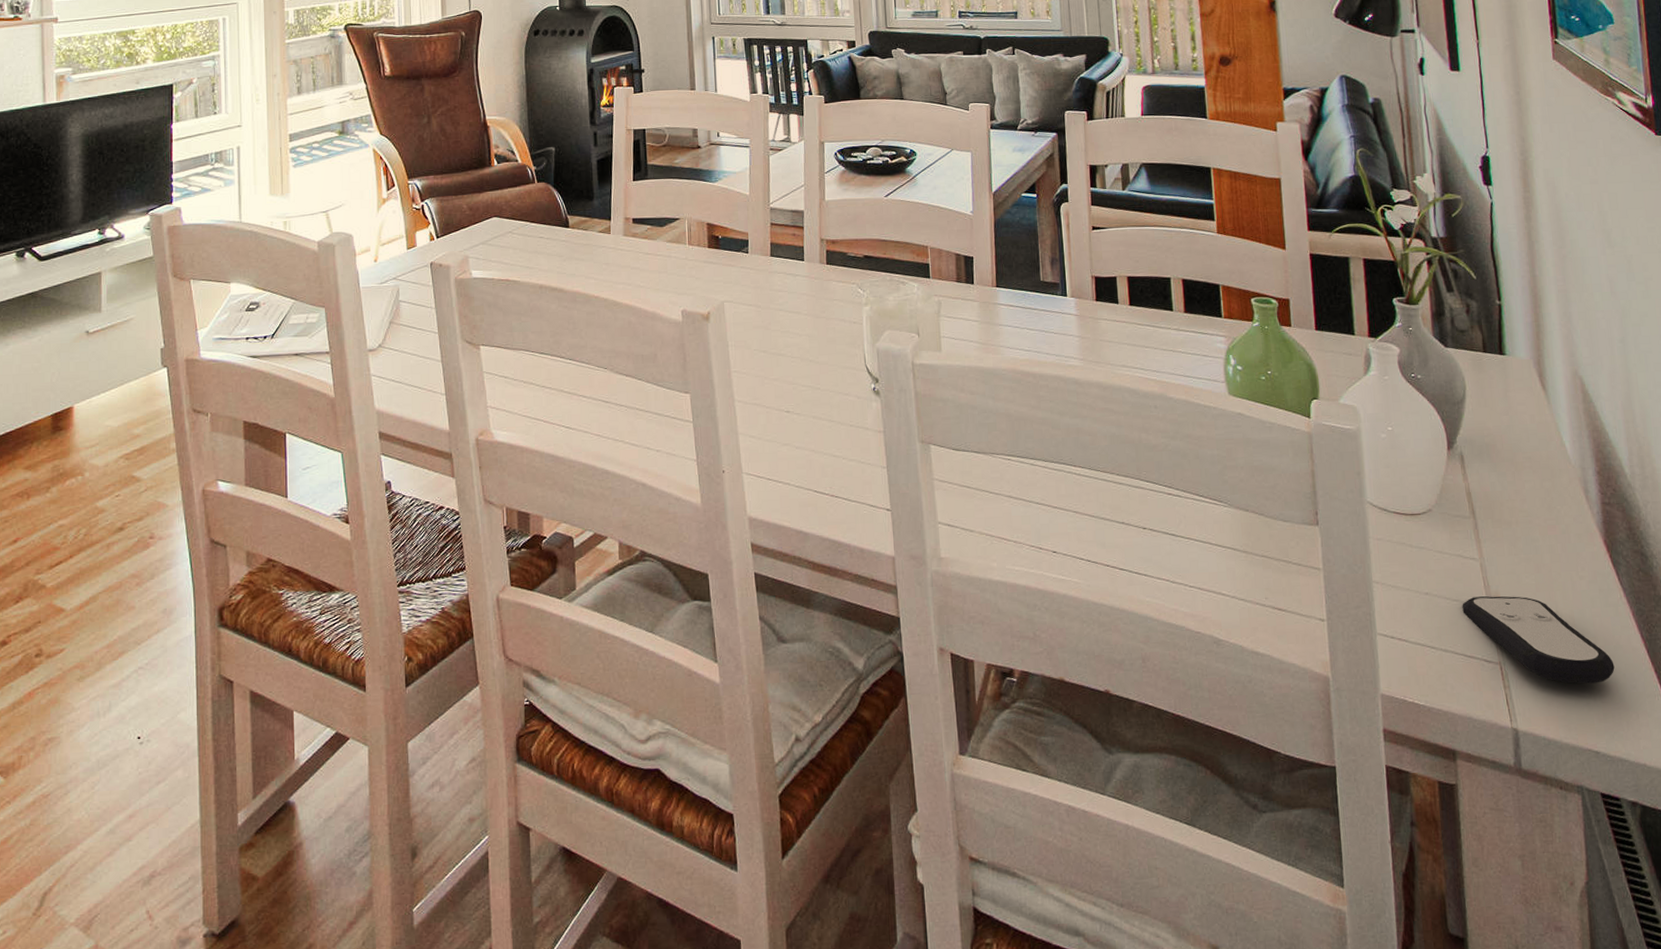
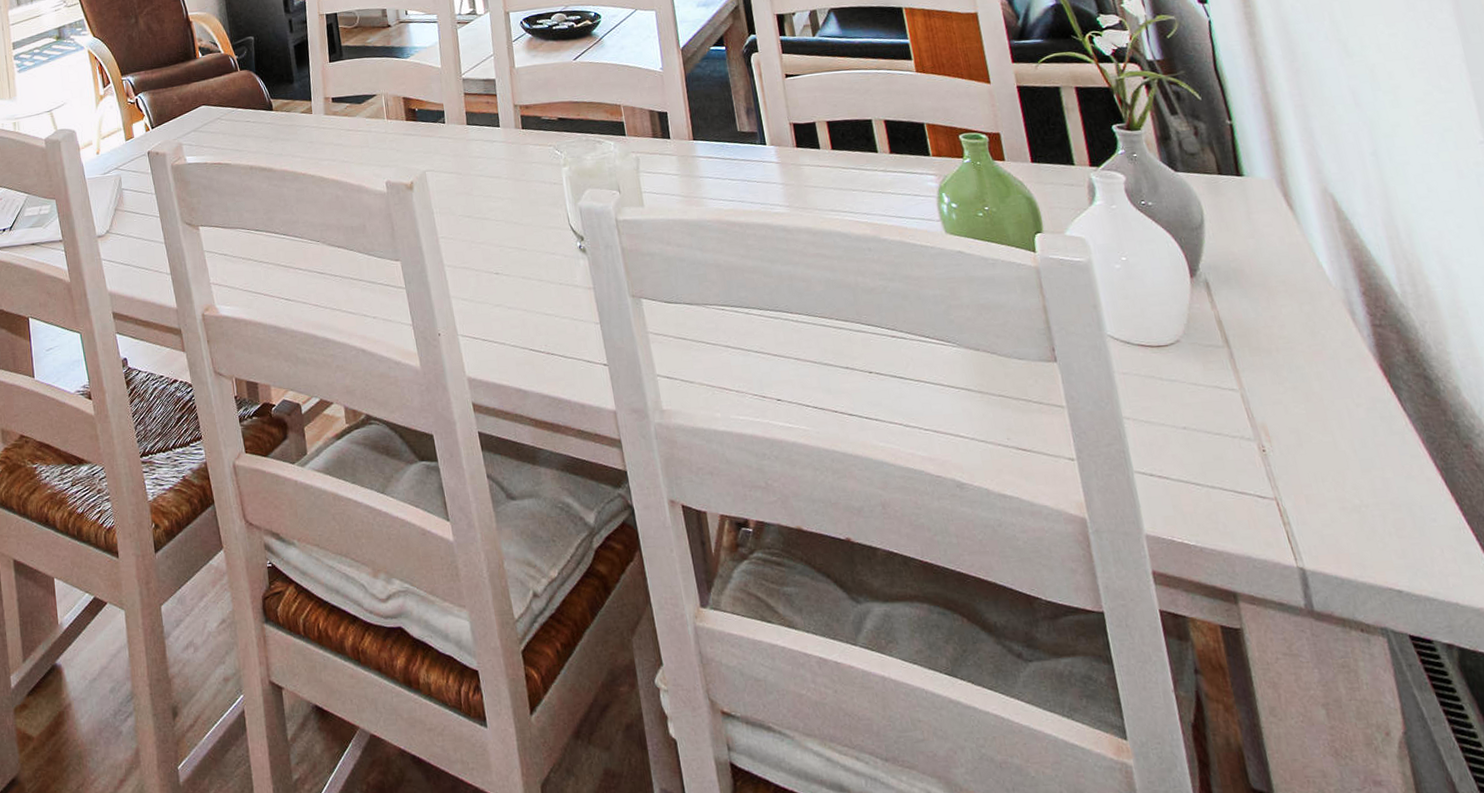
remote control: present [1462,596,1615,684] -> none [1225,427,1409,518]

